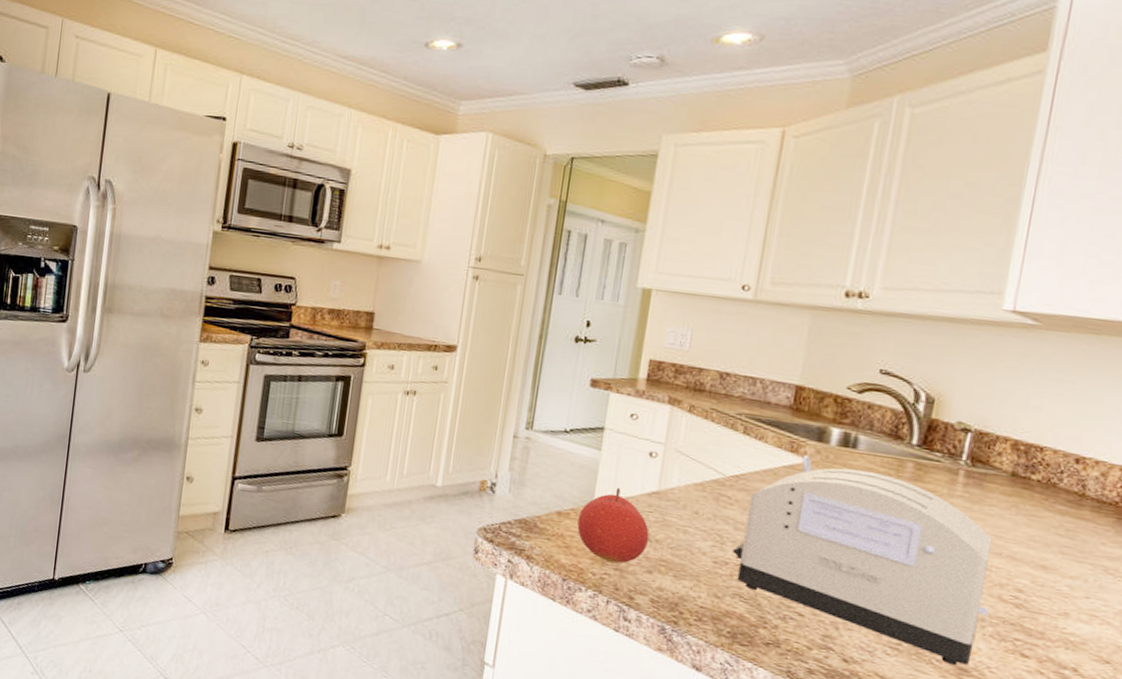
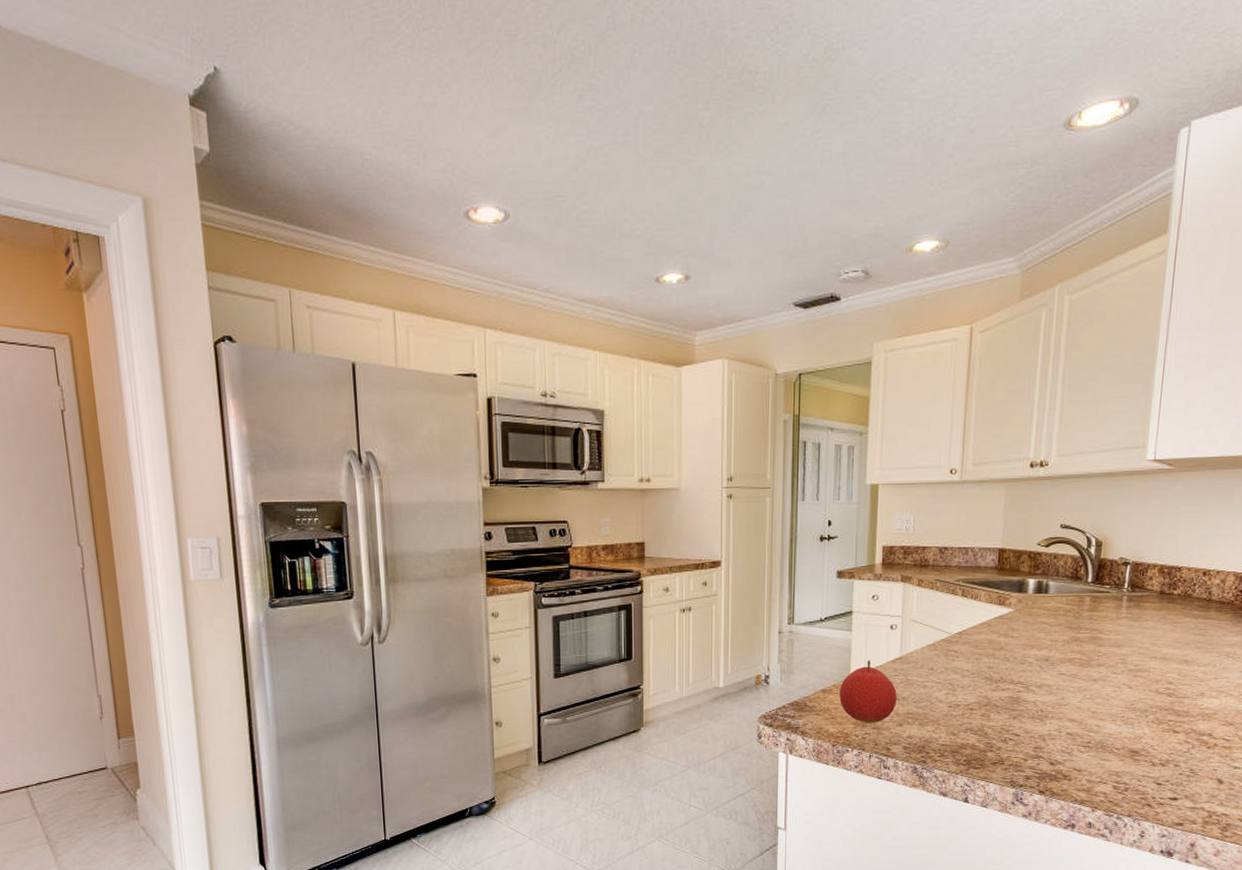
toaster: present [732,455,992,666] -> none [962,605,1150,750]

